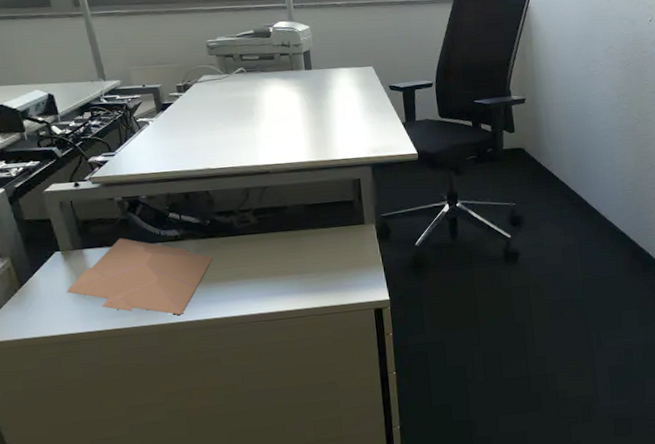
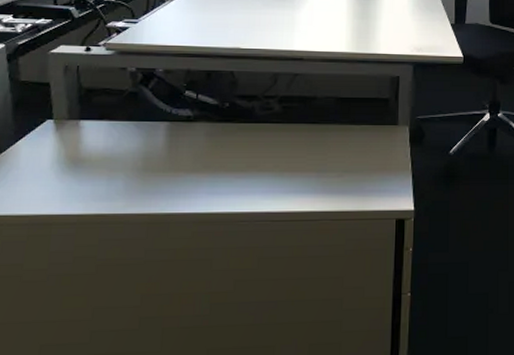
papers: present [66,238,213,316] -> none [49,112,226,206]

